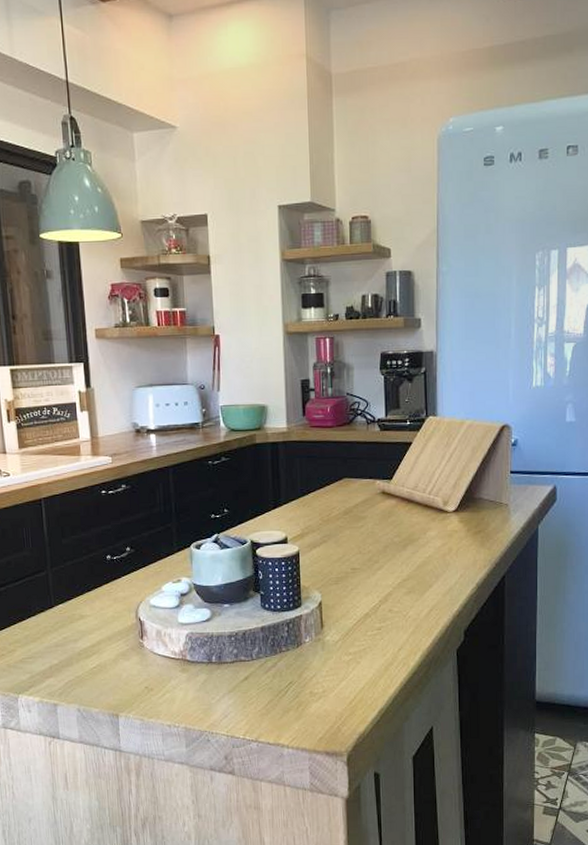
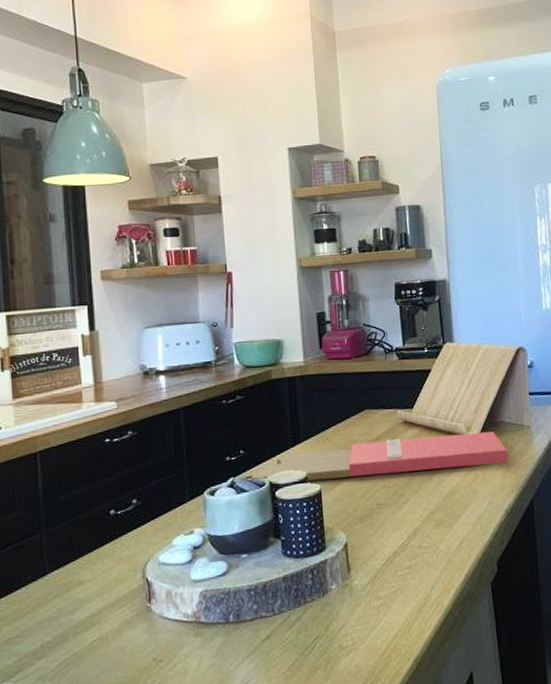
cutting board: none [224,506,483,543] -> present [241,431,508,482]

